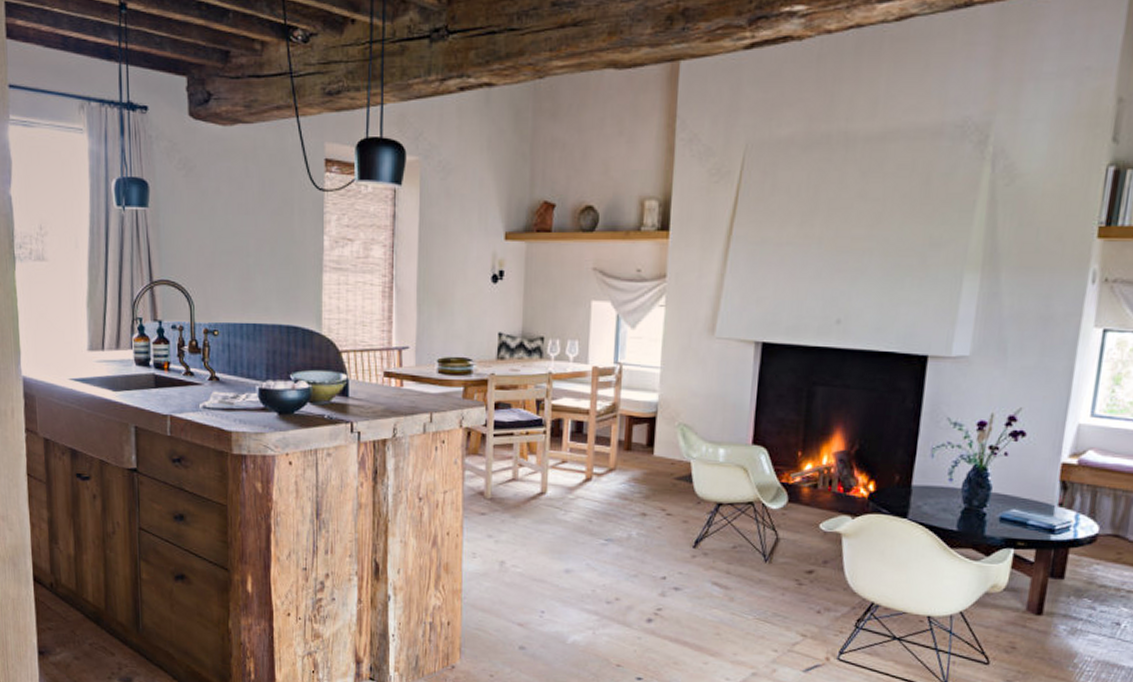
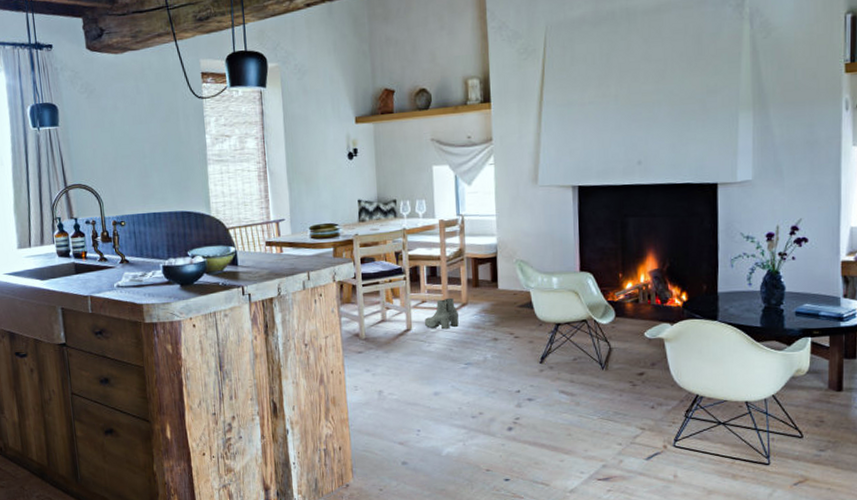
boots: none [562,460,605,497] -> present [424,297,459,330]

